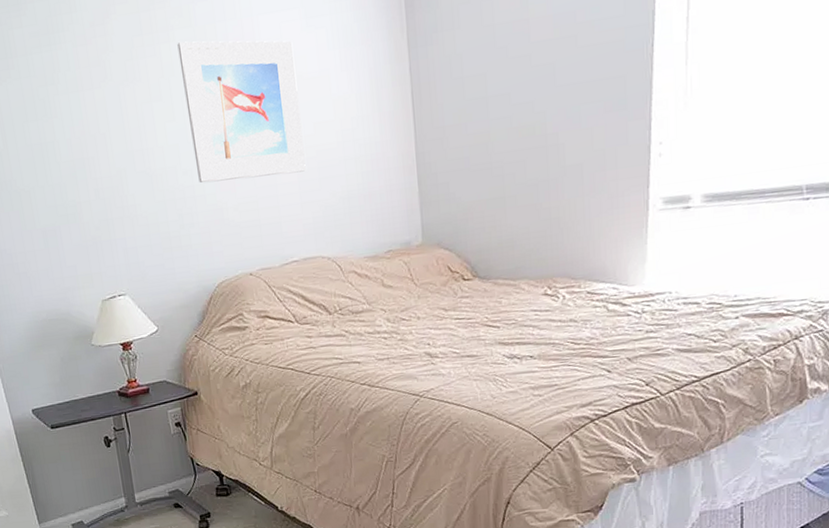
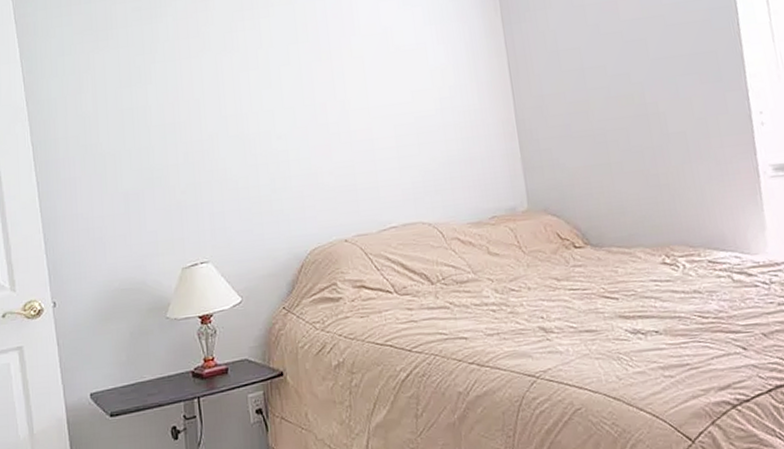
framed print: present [177,40,306,183] -> none [277,16,404,147]

